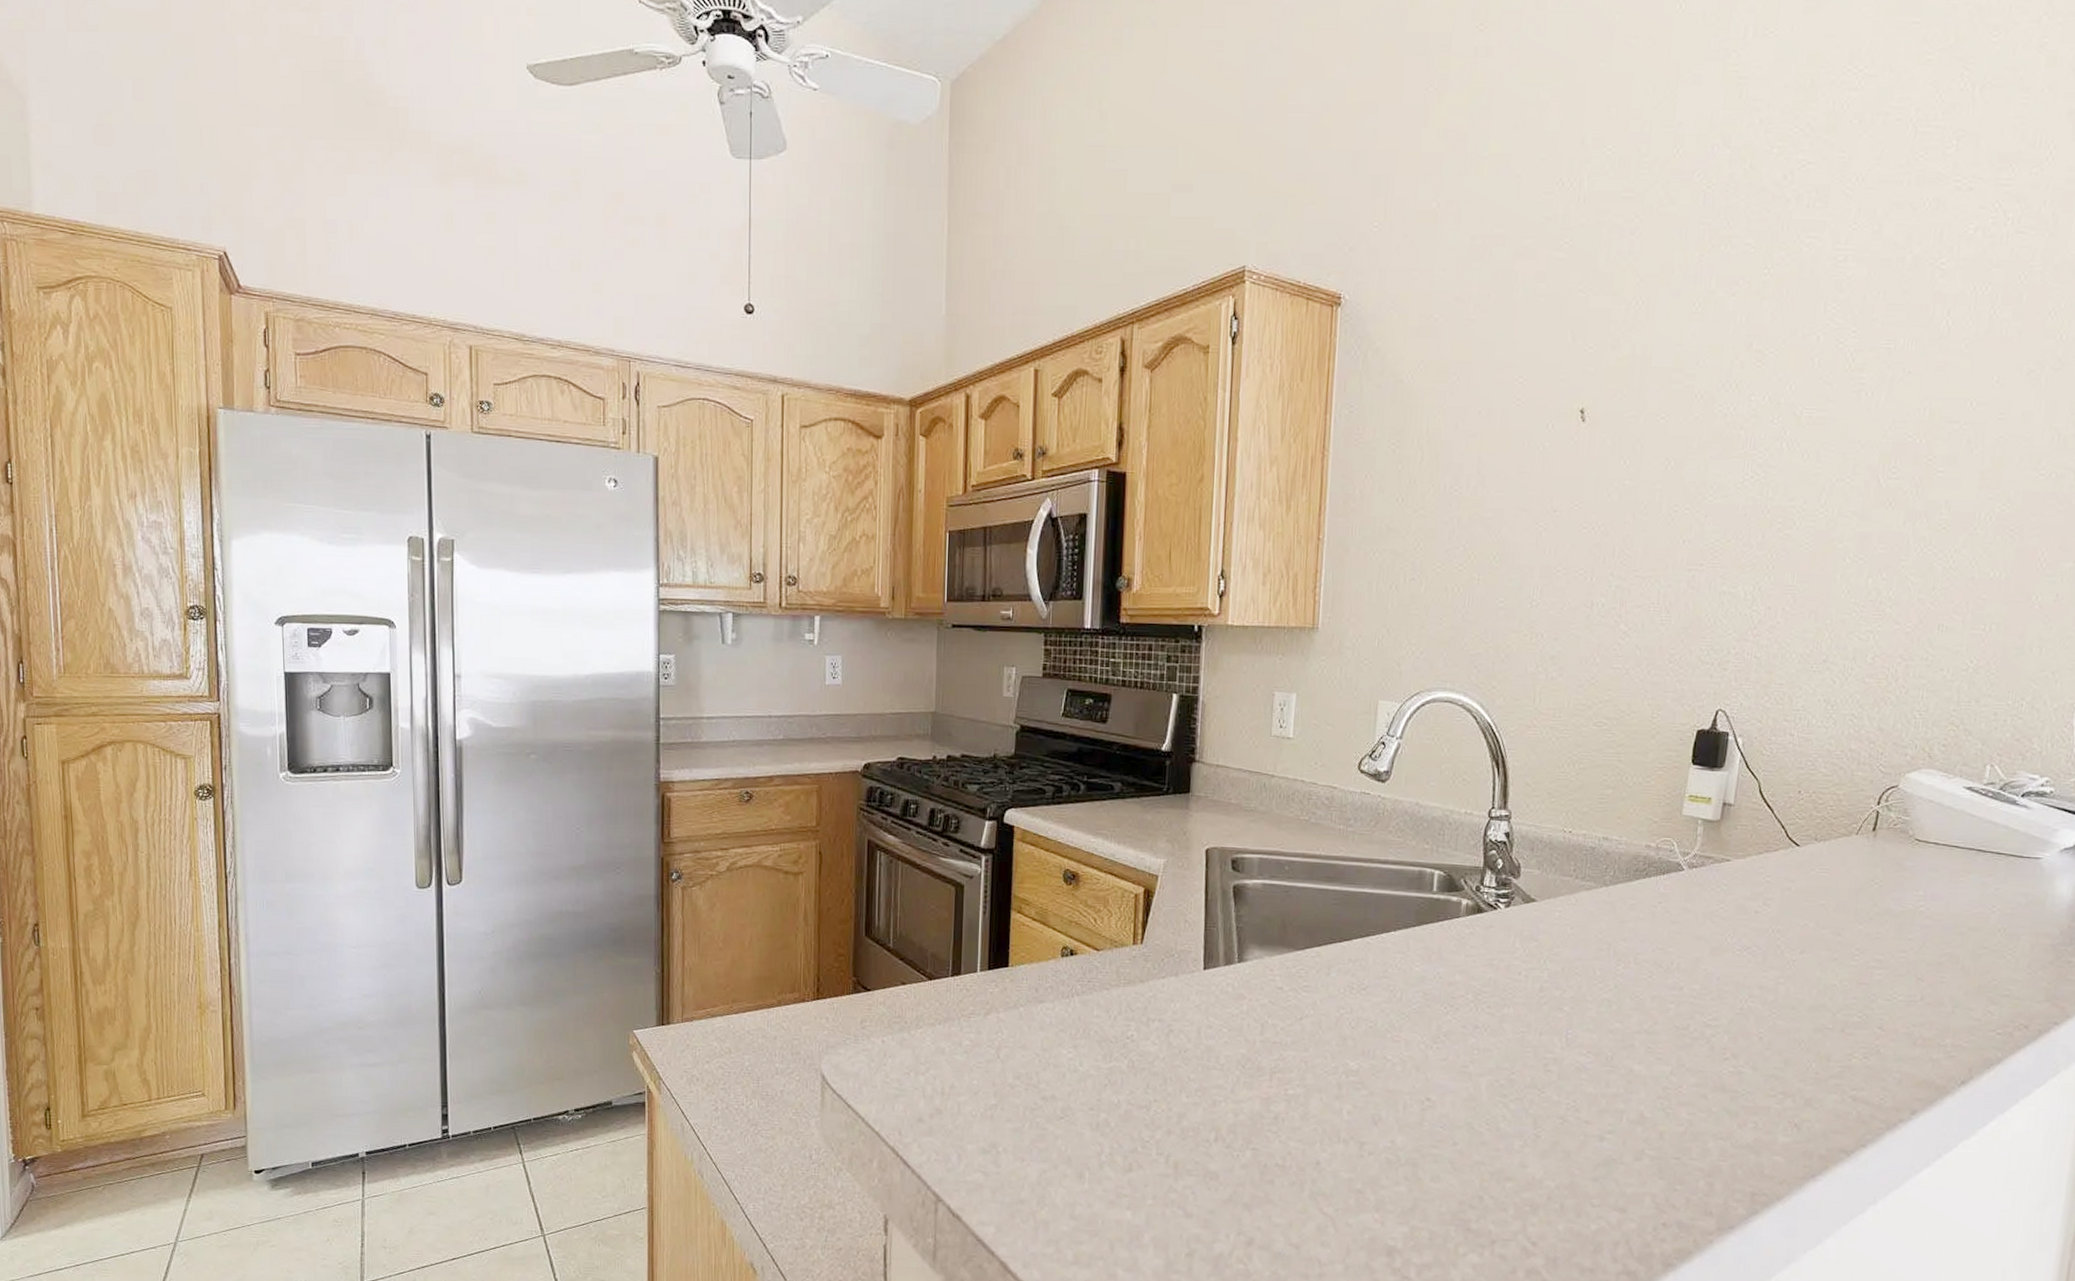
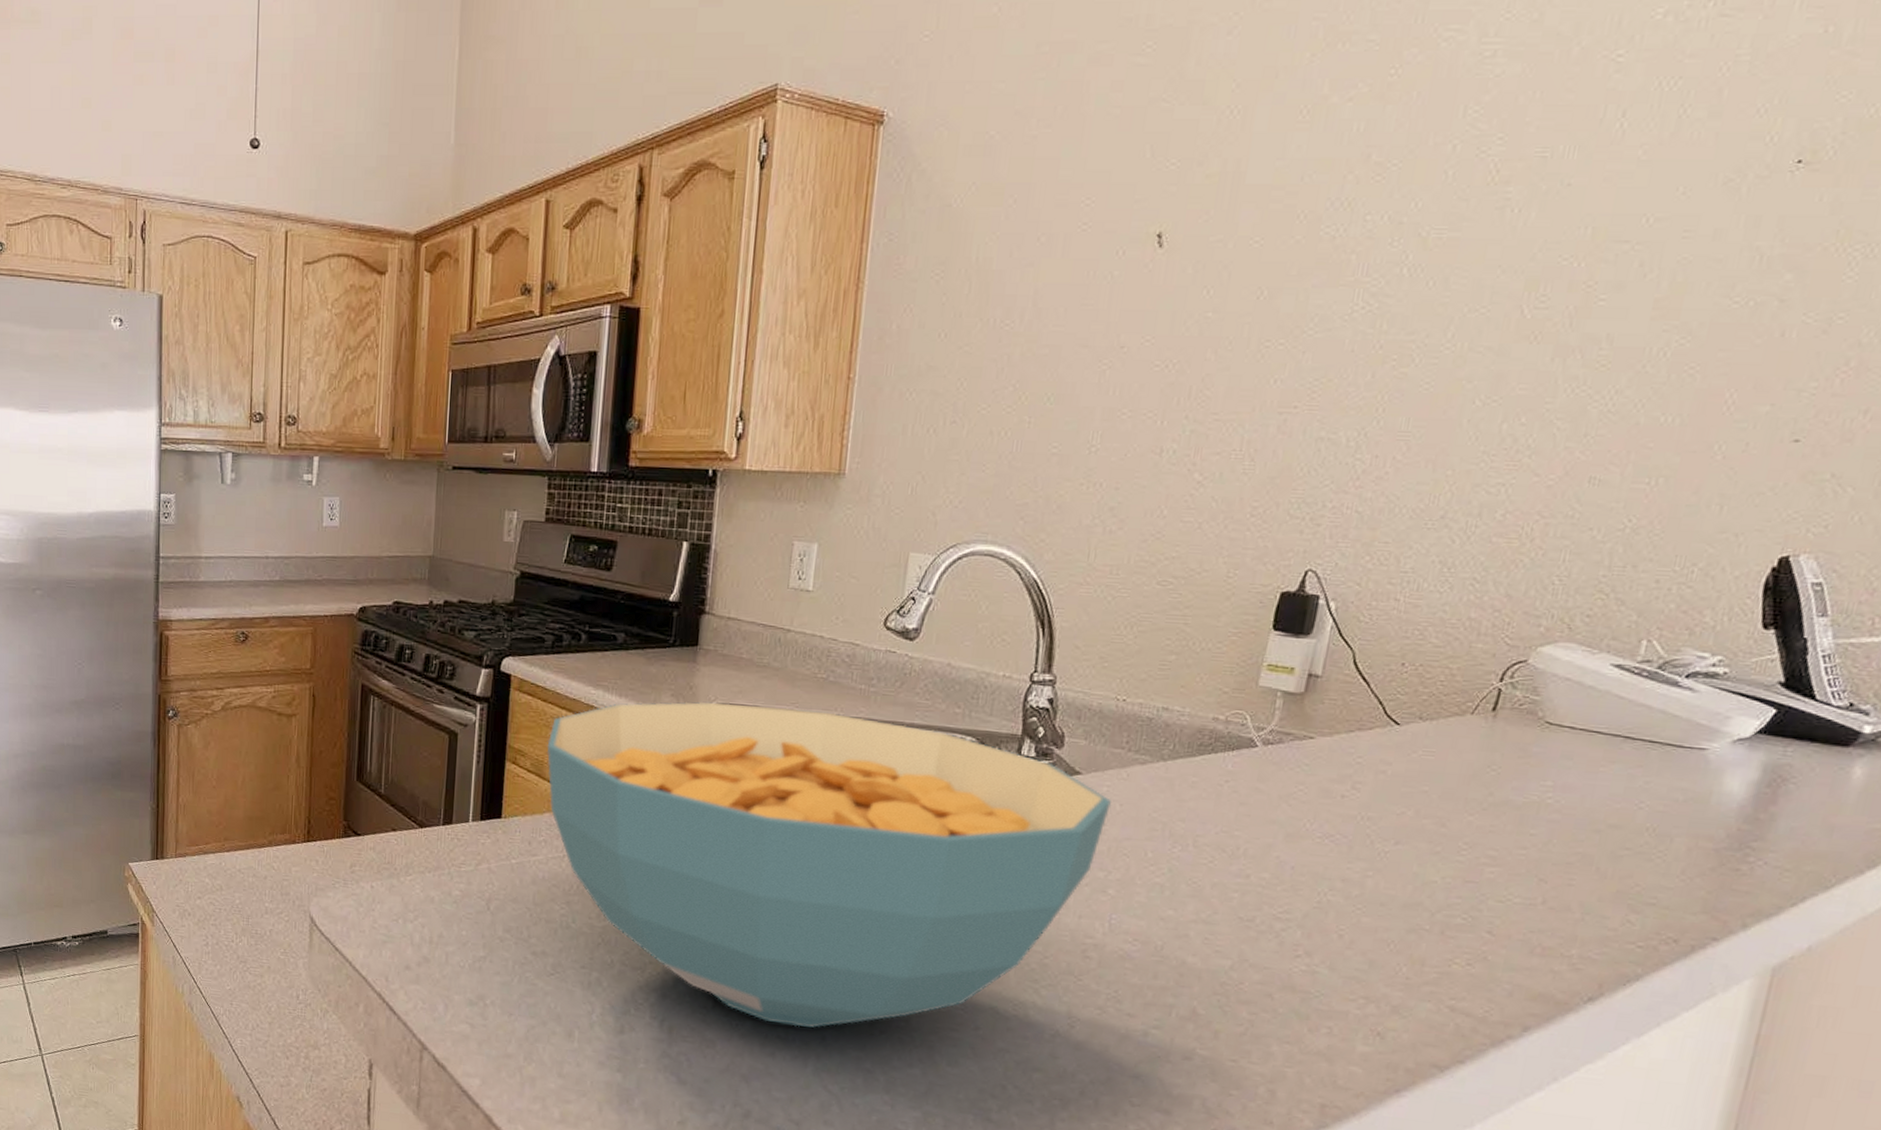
cereal bowl: none [1050,846,1564,1154] -> present [546,701,1112,1028]

